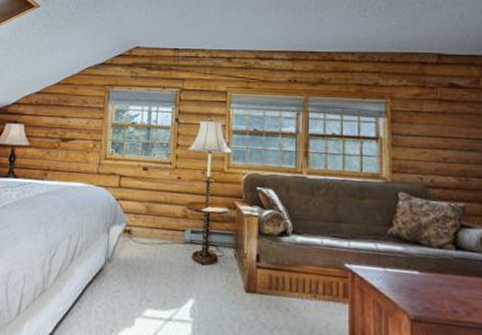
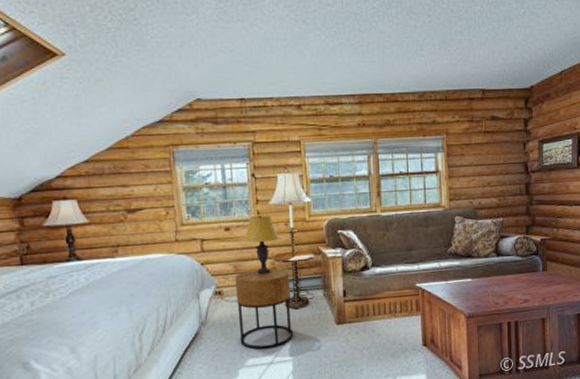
side table: none [141,214,201,303] -> present [235,268,294,350]
table lamp: none [158,159,196,221] -> present [243,215,281,275]

